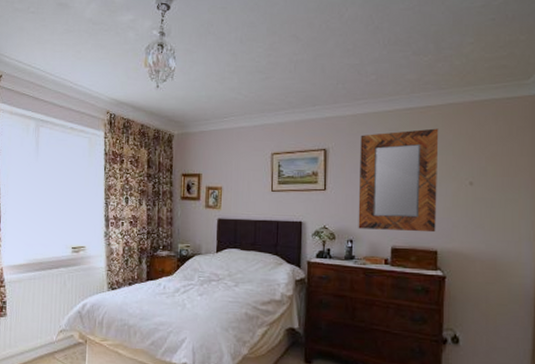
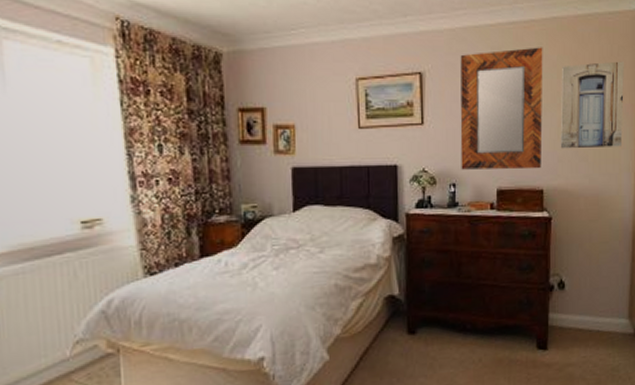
wall art: none [455,140,524,217] -> present [560,61,624,149]

